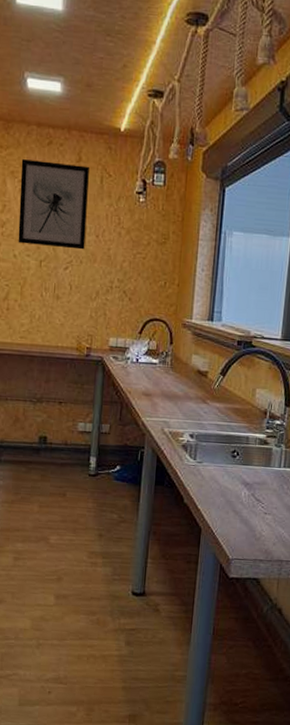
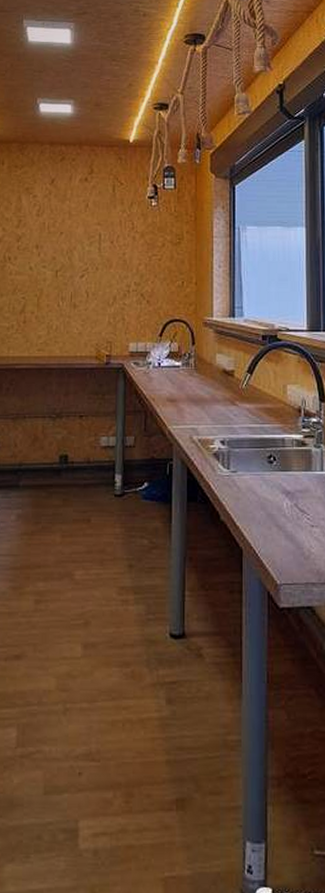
wall art: present [18,159,89,250] -> none [33,176,101,257]

